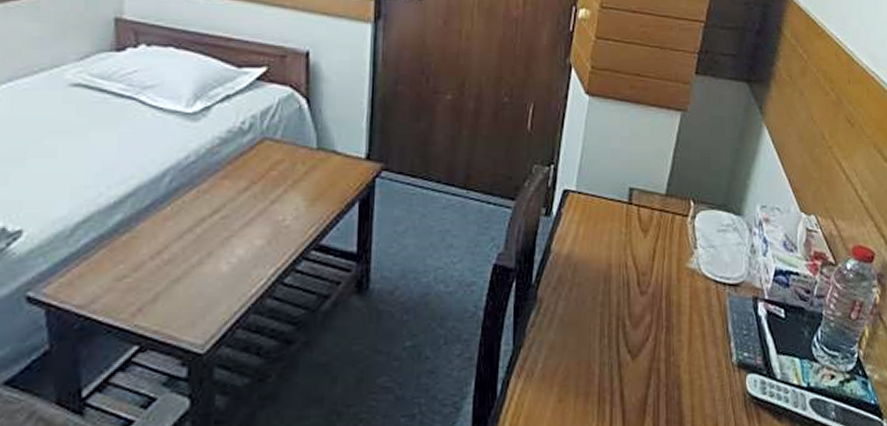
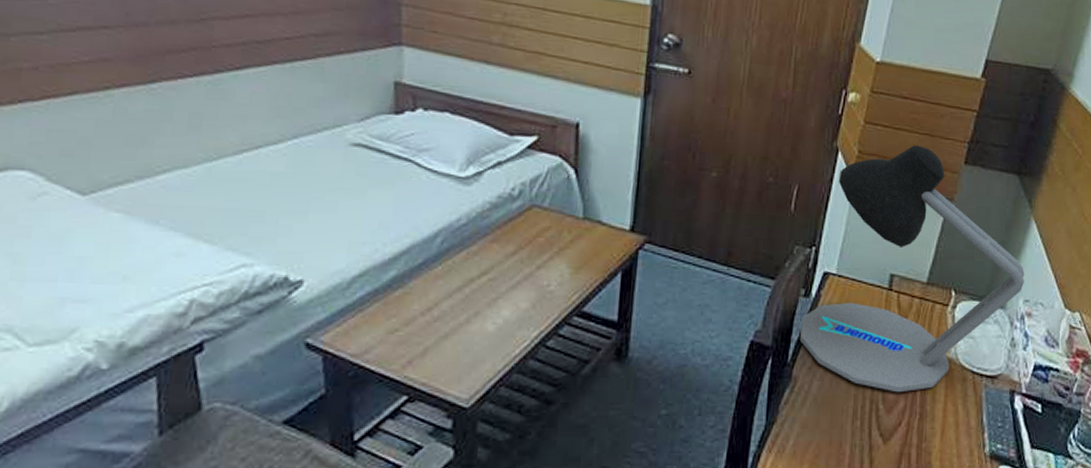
desk lamp: none [542,58,760,308] -> present [799,145,1025,393]

